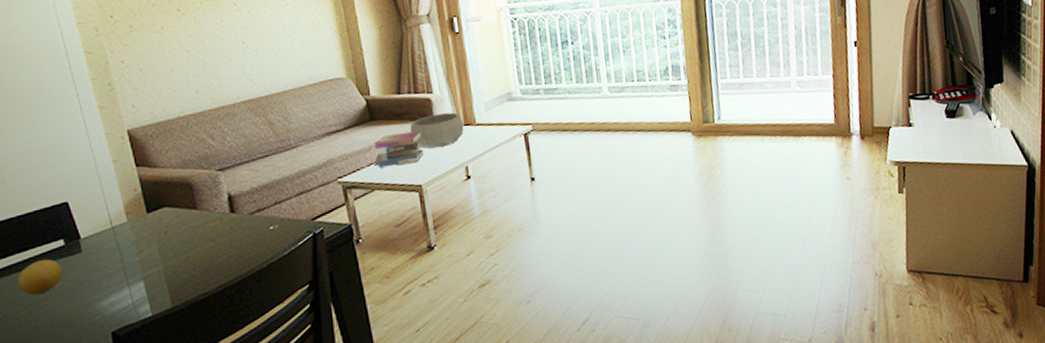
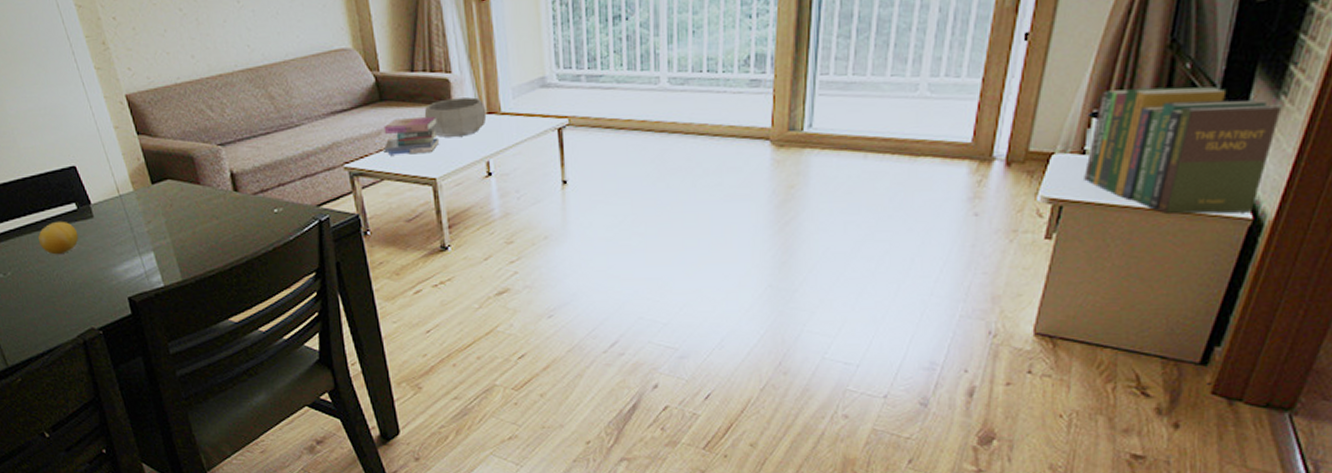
books: none [912,72,1027,167] -> present [1084,85,1282,215]

